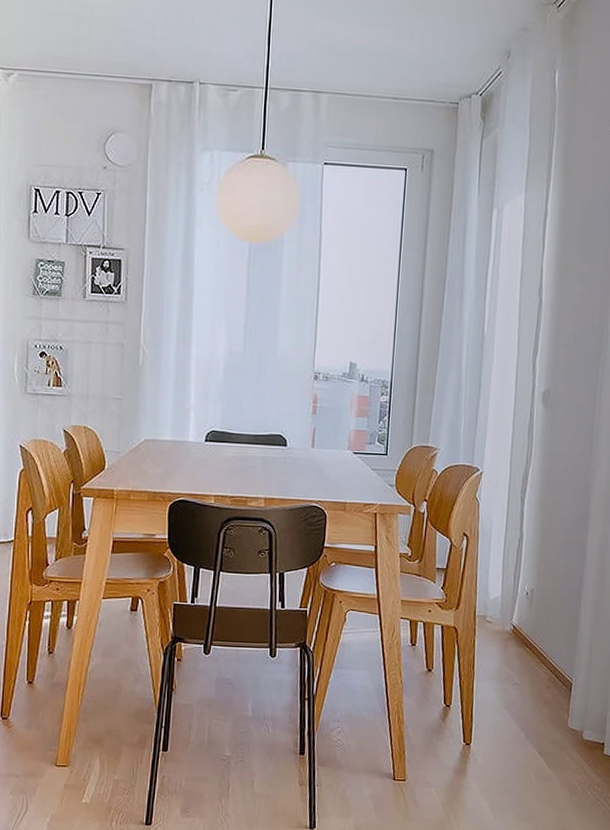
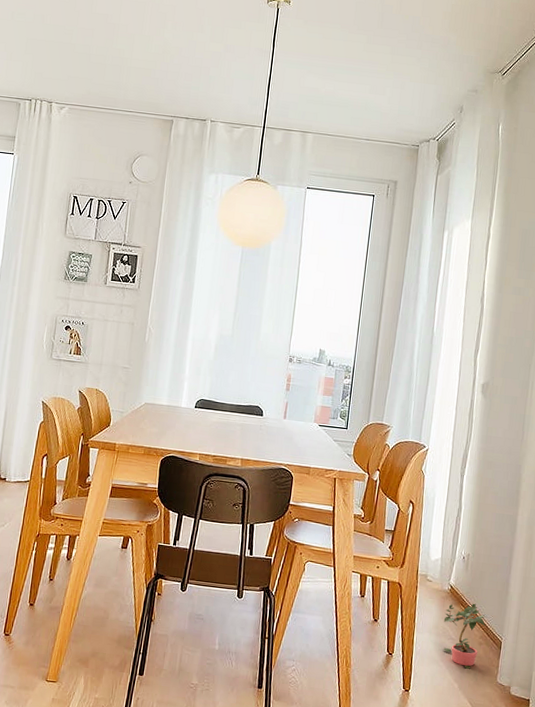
potted plant: none [506,643,554,716] -> present [442,603,486,669]

